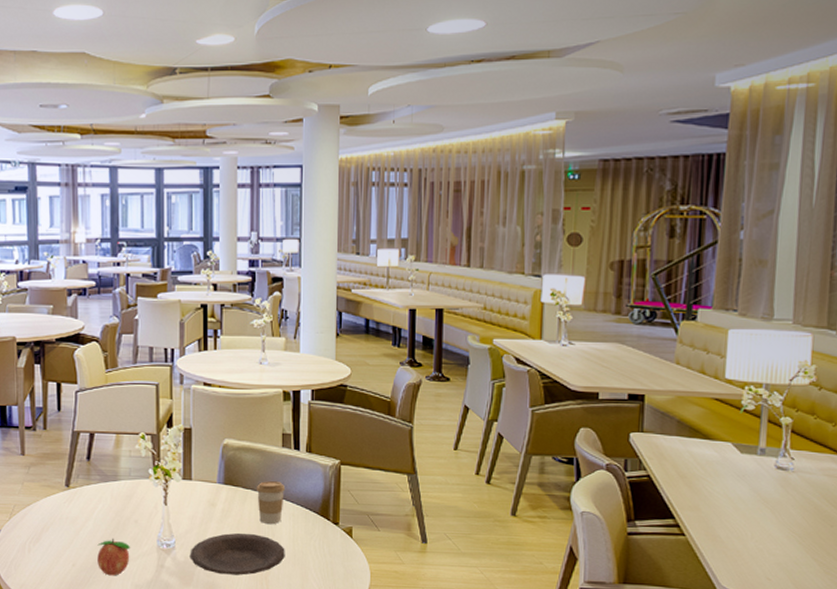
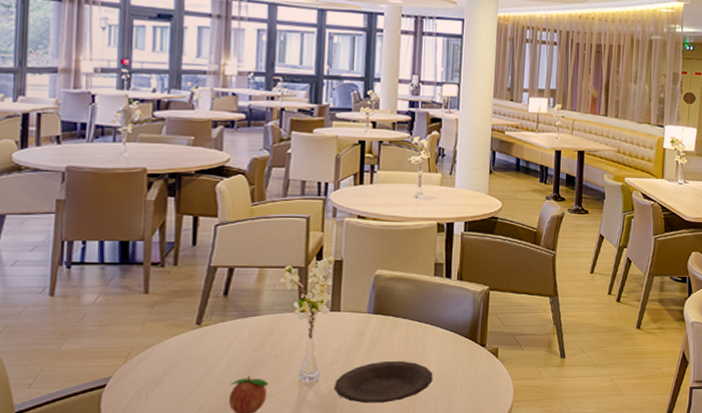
coffee cup: present [256,481,285,525] -> none [406,309,435,351]

